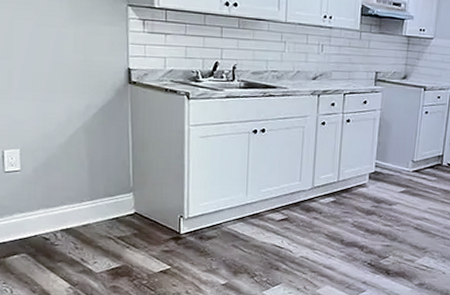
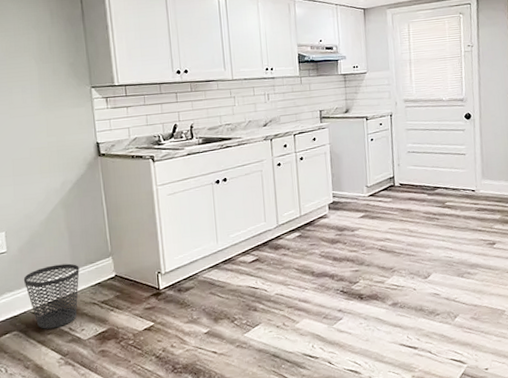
wastebasket: none [36,192,97,257] -> present [23,263,80,329]

